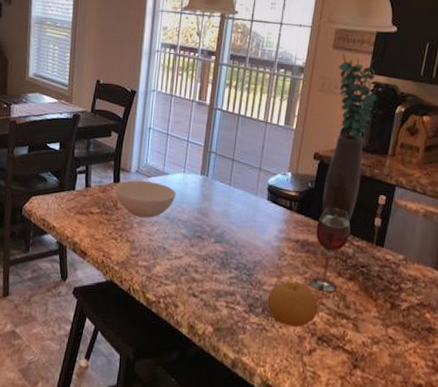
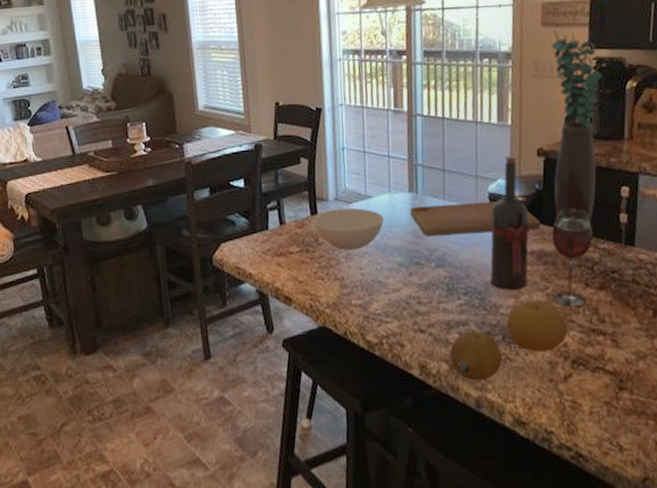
cutting board: none [199,188,308,221] -> present [410,201,541,236]
fruit: none [215,302,260,345] -> present [449,331,503,381]
wine bottle: none [259,156,299,271] -> present [490,156,529,290]

